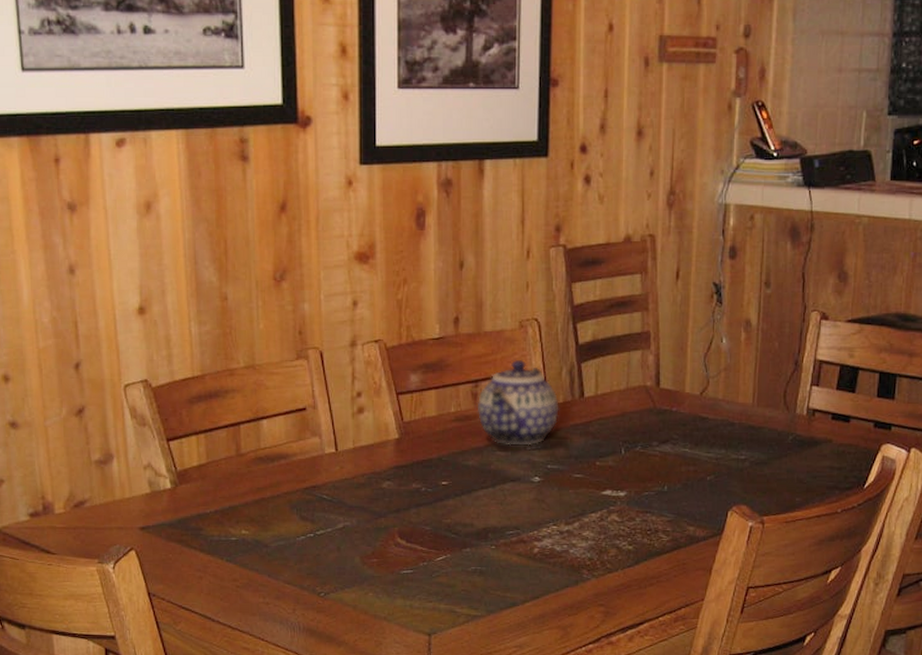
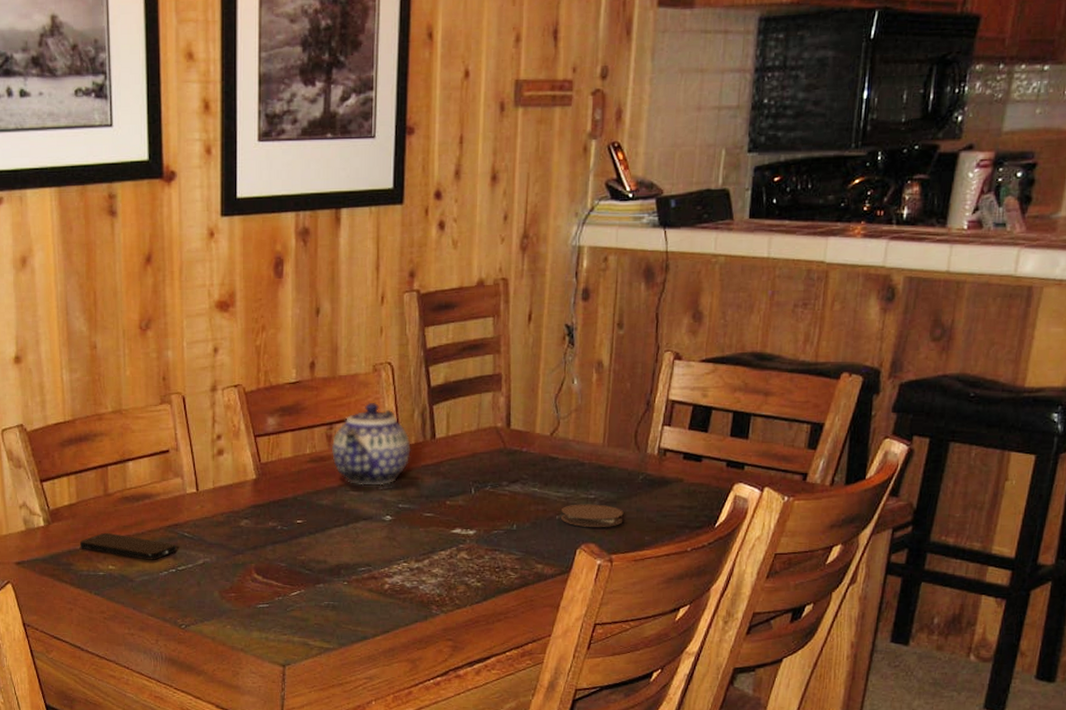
smartphone: none [209,495,315,524] -> present [79,532,176,560]
coaster: none [711,464,774,488] -> present [560,504,624,527]

